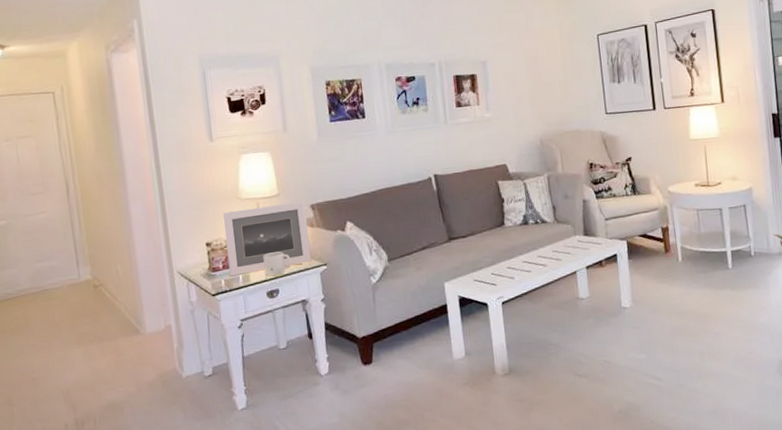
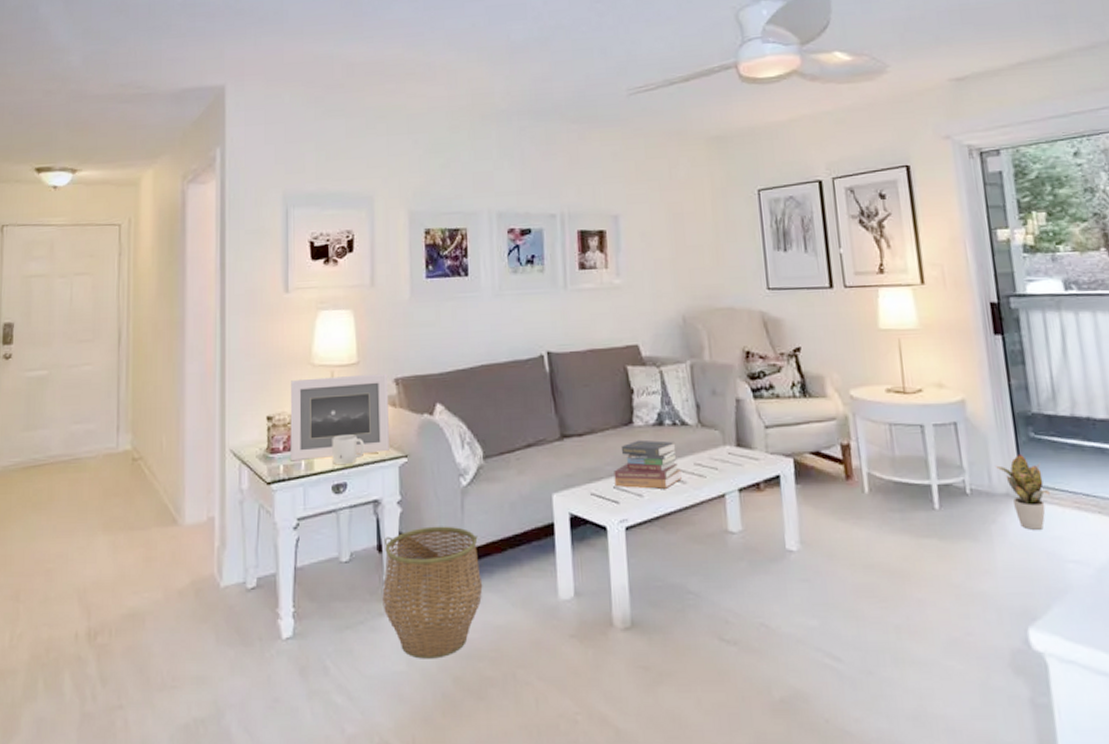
basket: none [313,314,395,413] -> present [382,526,483,659]
books: none [491,236,543,273] -> present [613,439,682,489]

